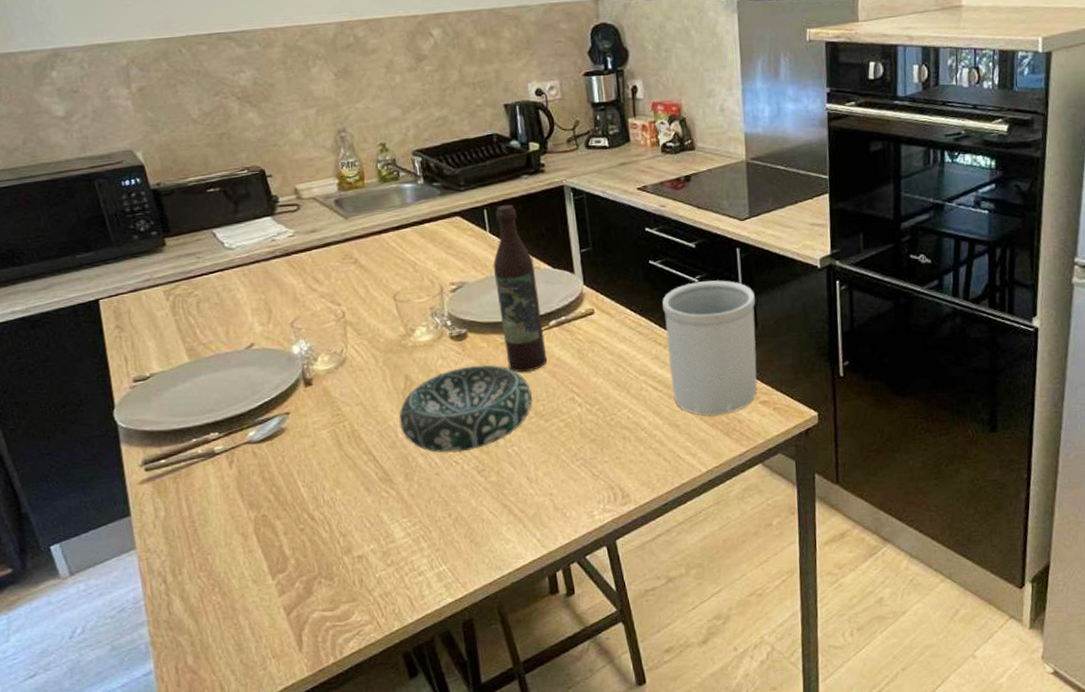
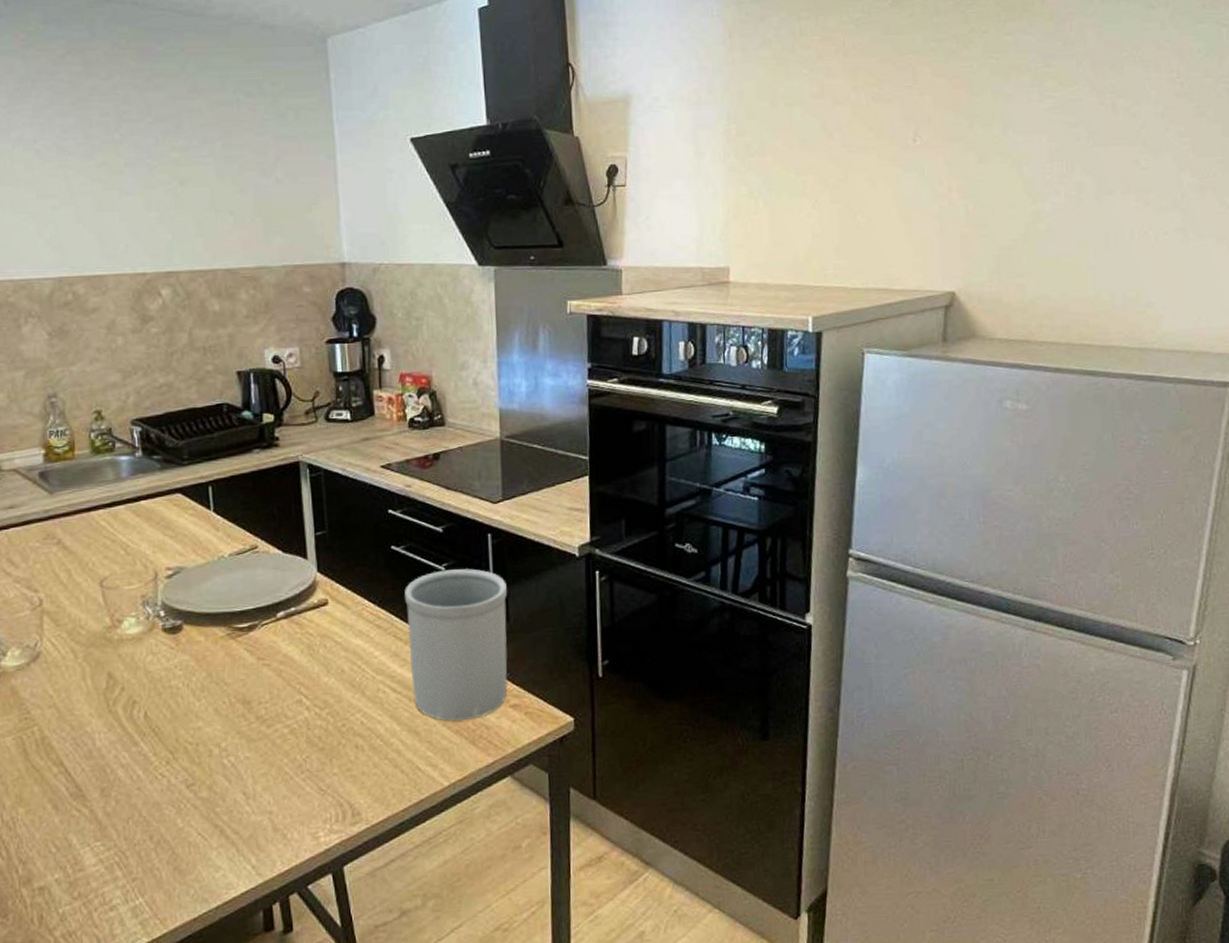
decorative bowl: present [399,364,532,453] -> none [98,661,253,764]
wine bottle: present [493,204,548,373] -> none [216,481,273,671]

